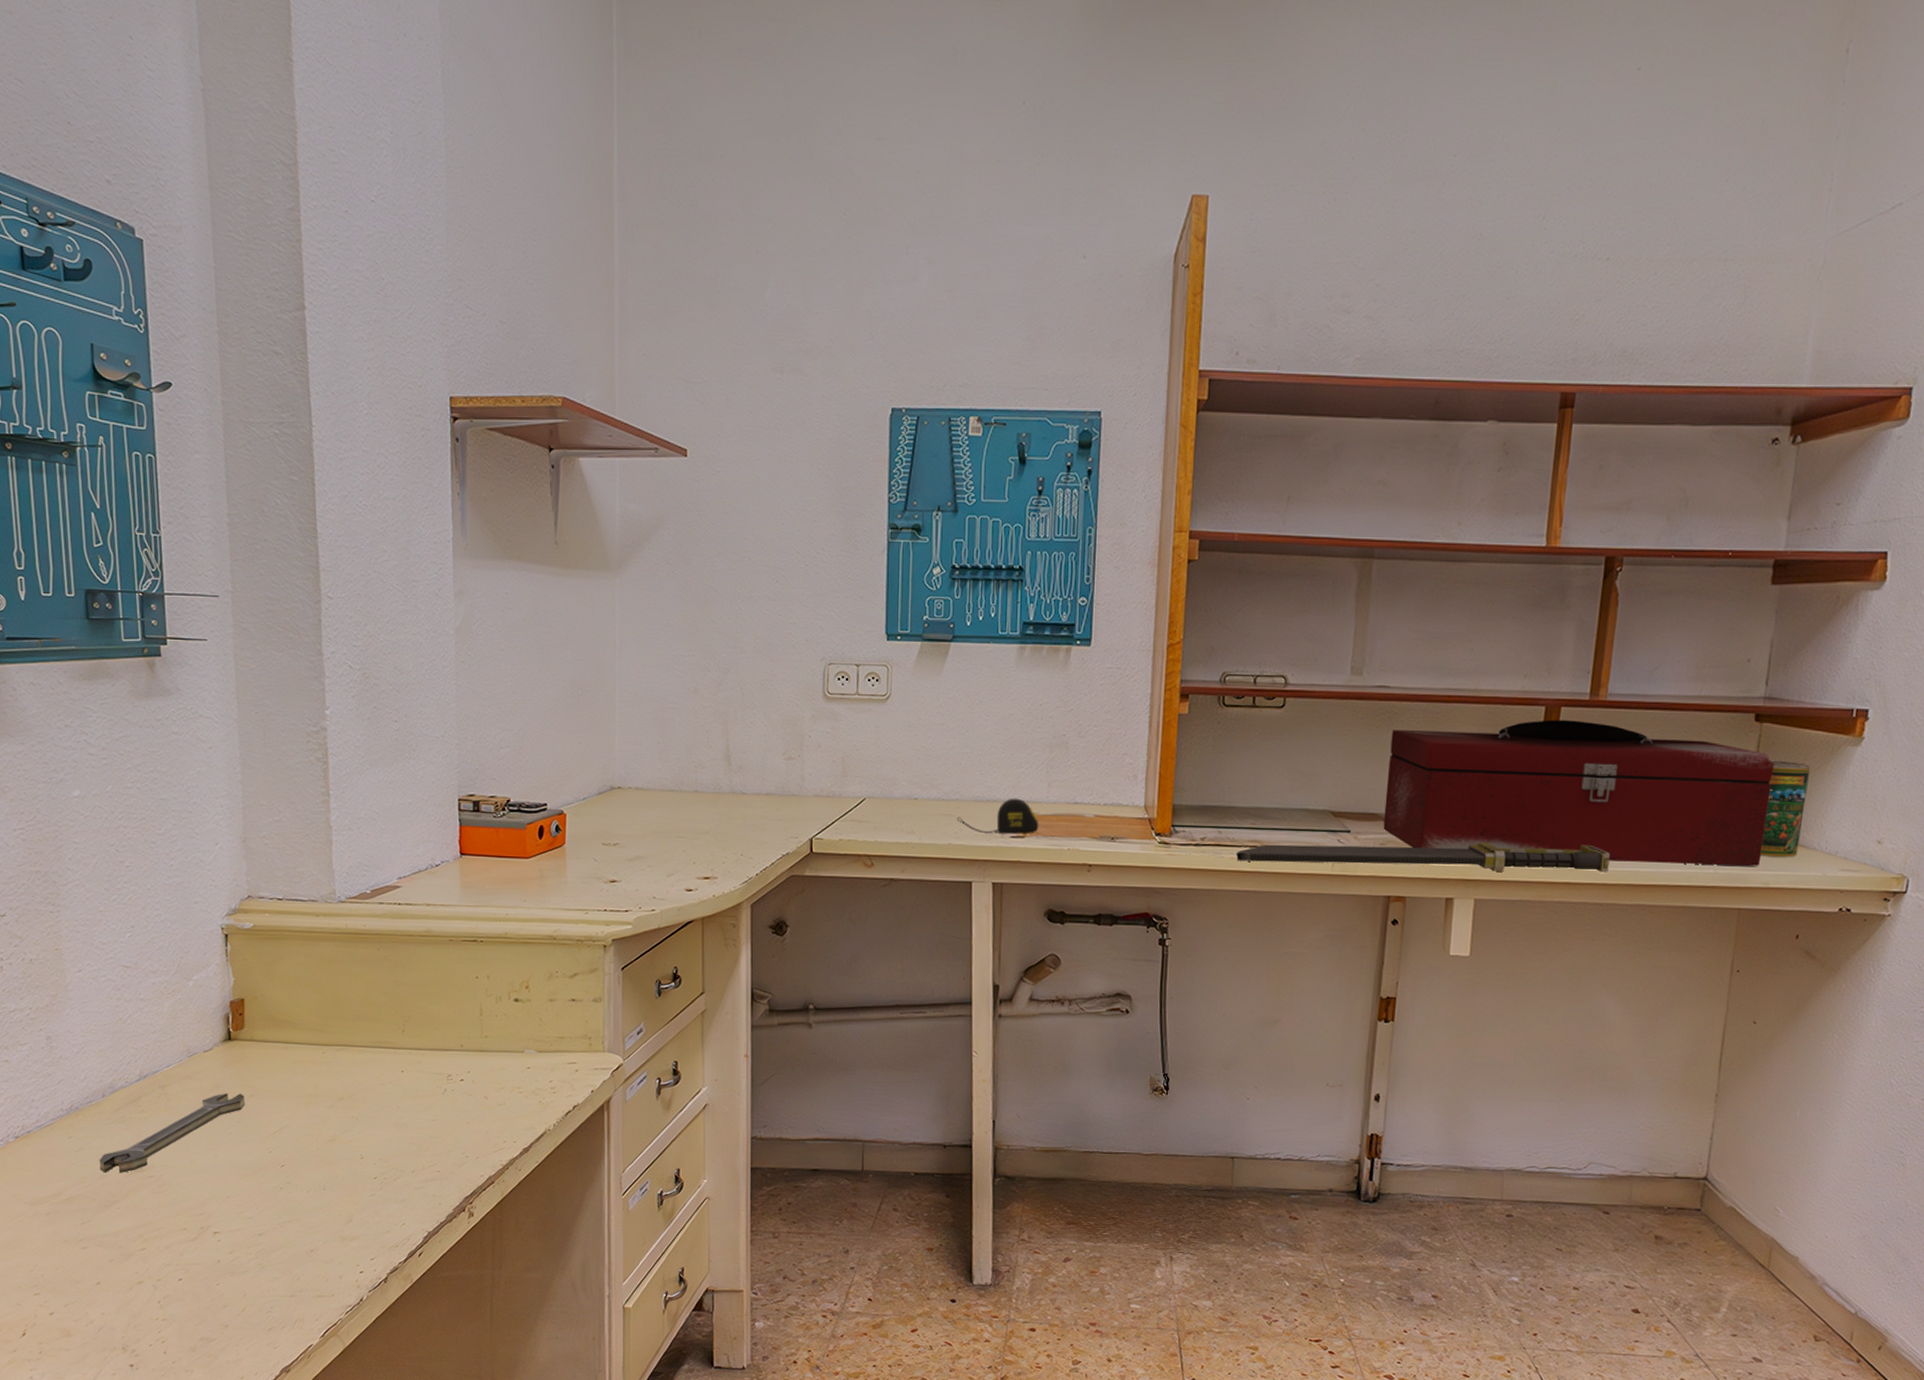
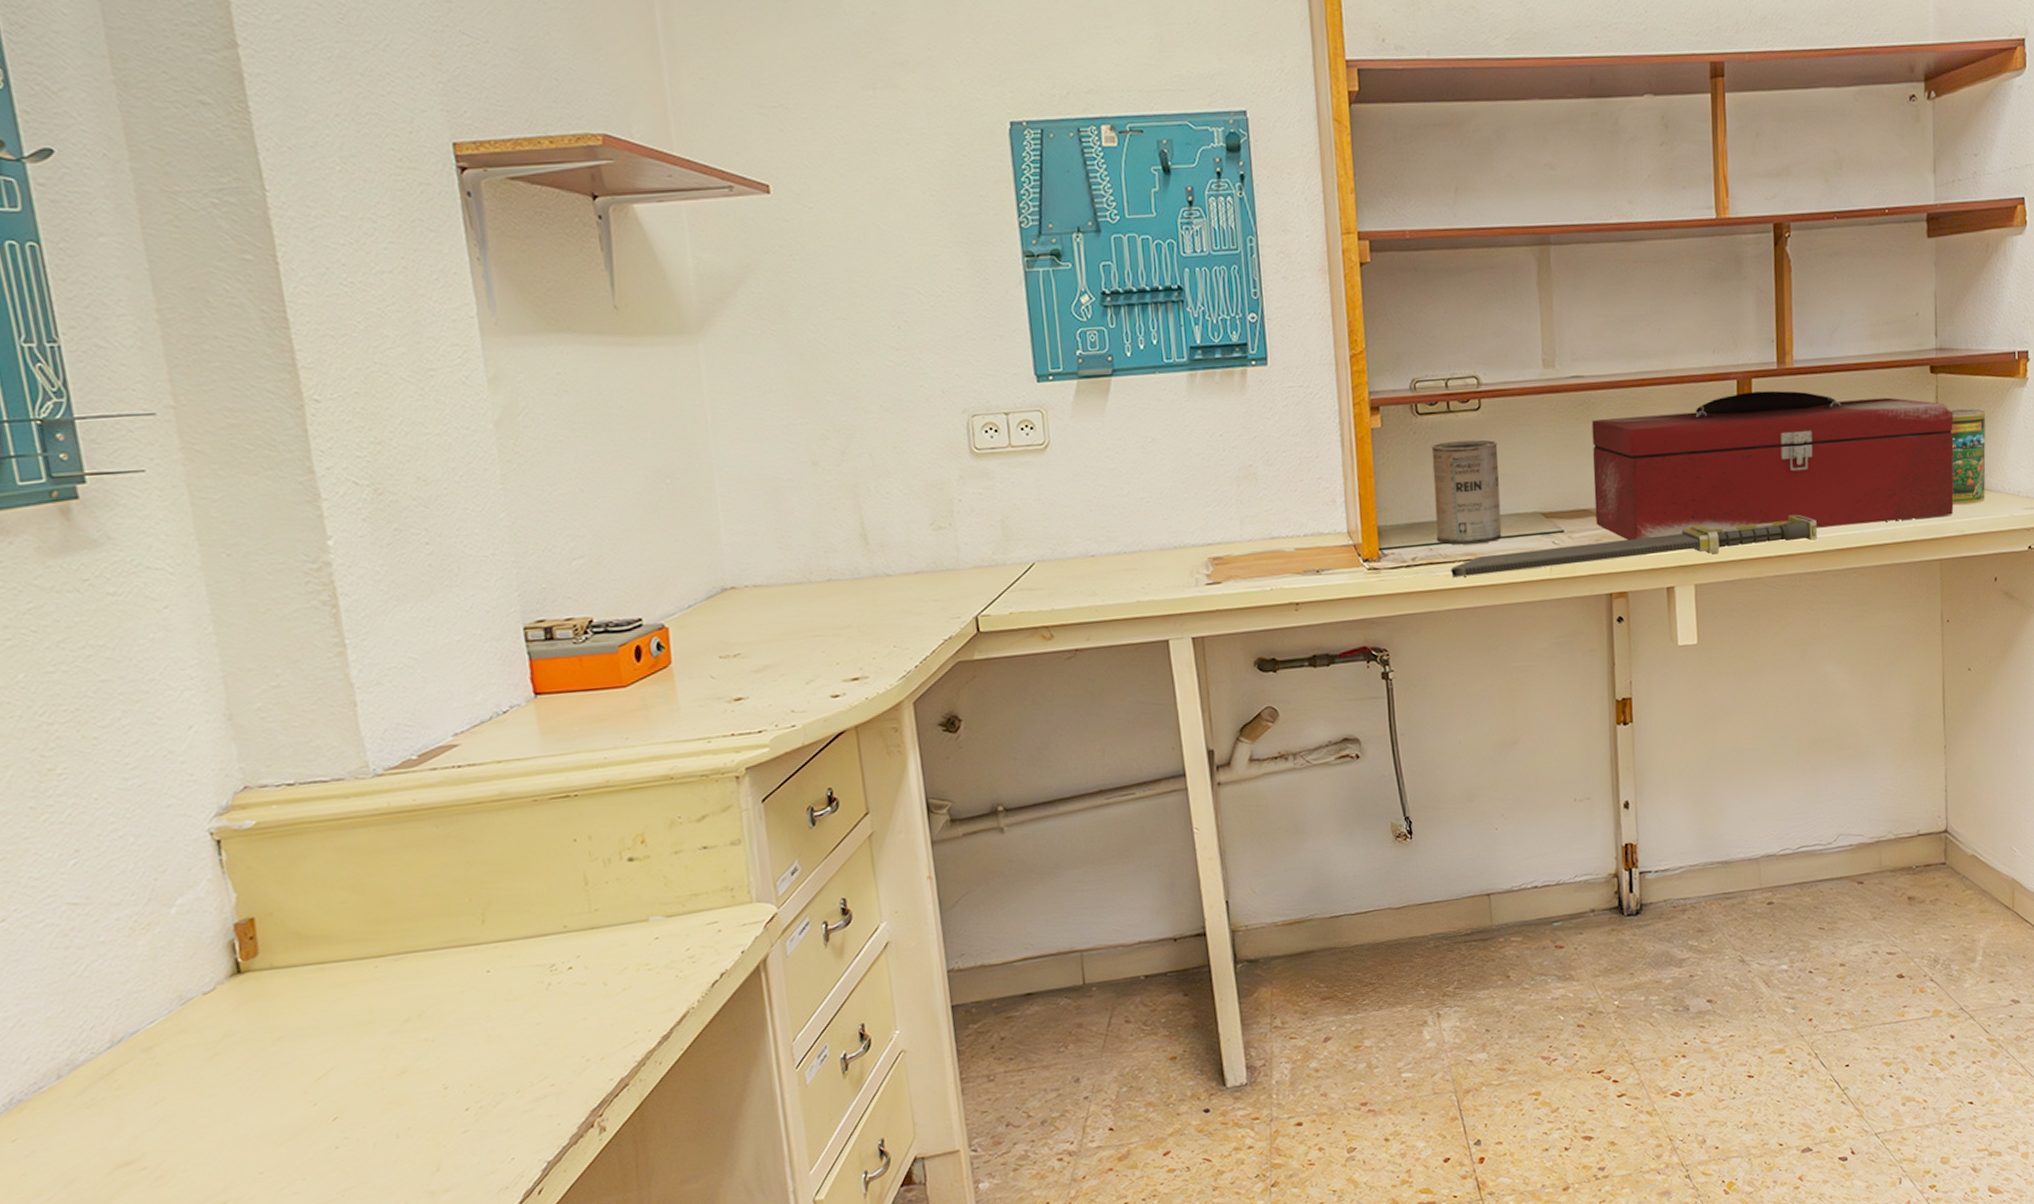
wrench: present [99,1093,245,1174] -> none [62,1038,272,1177]
tape measure: present [956,798,1039,836] -> none [1142,540,1236,585]
paint can: none [1226,734,1297,833] -> present [1431,439,1502,545]

